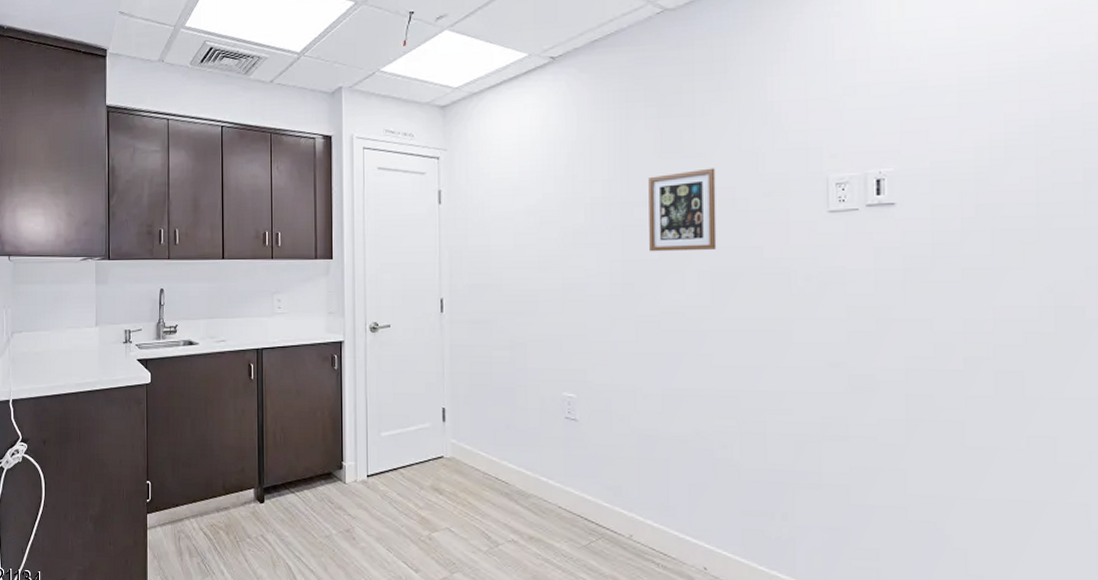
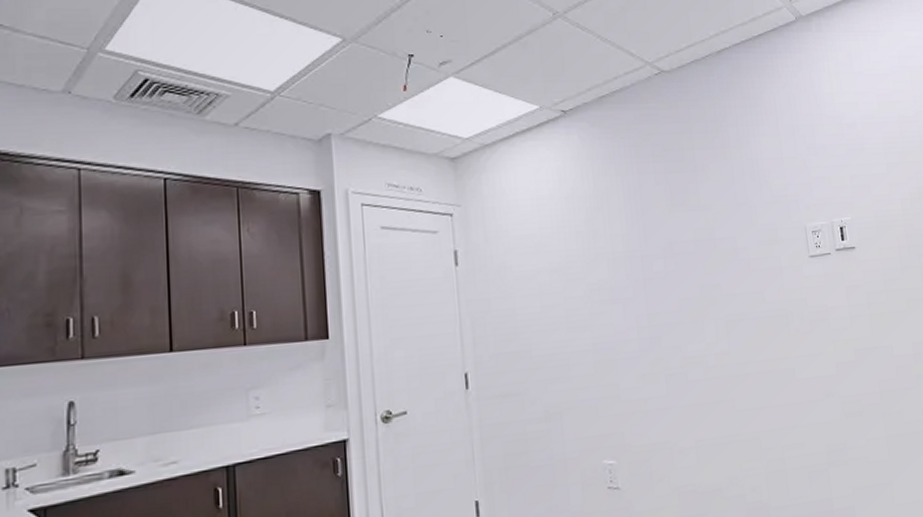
picture frame: present [648,168,717,252] -> none [663,220,728,304]

